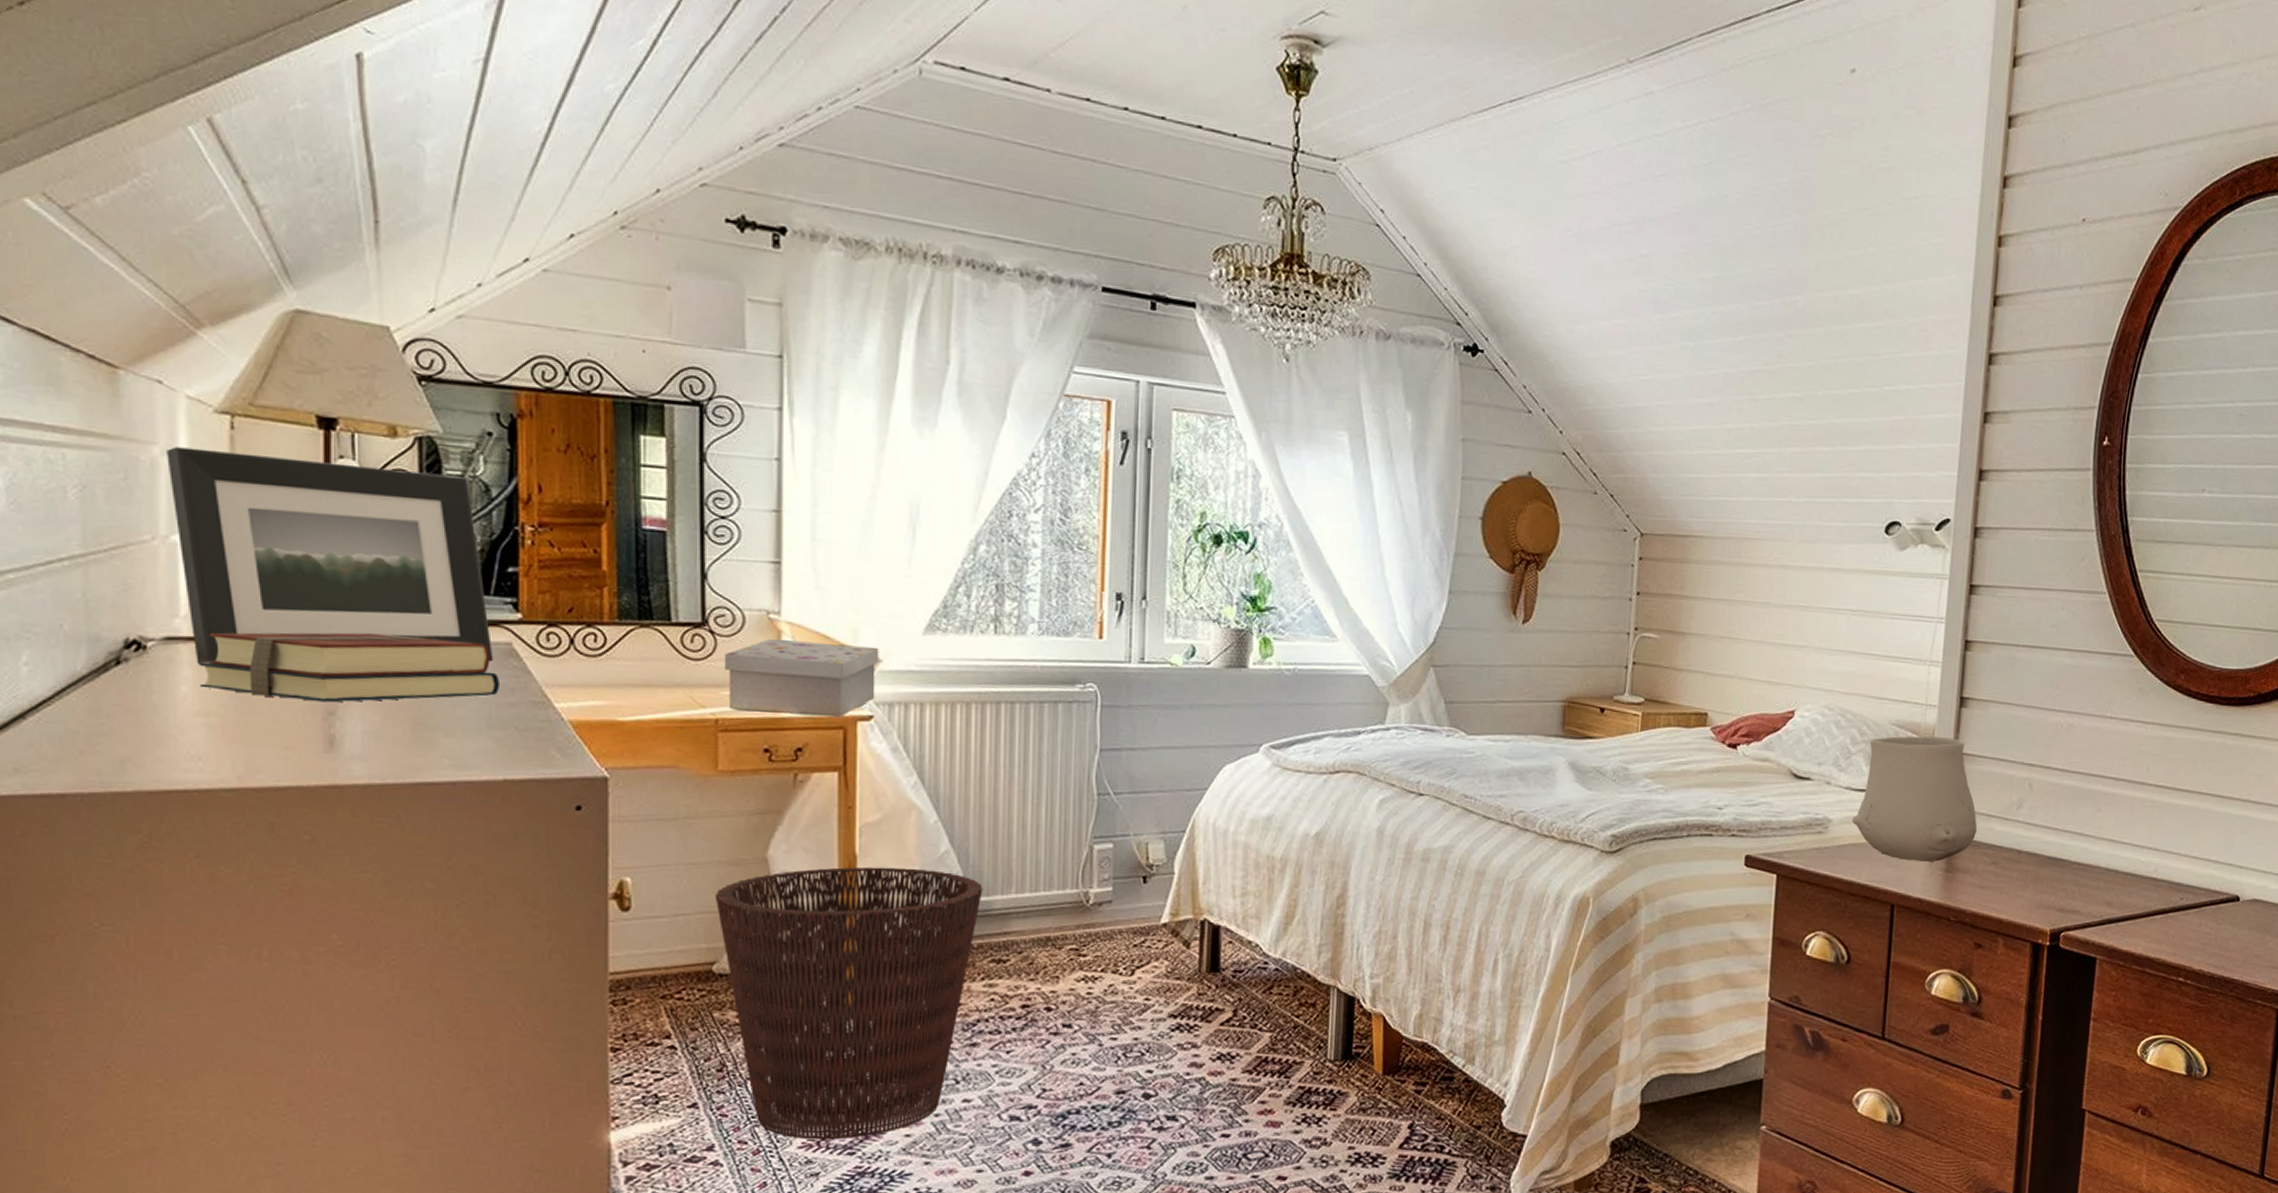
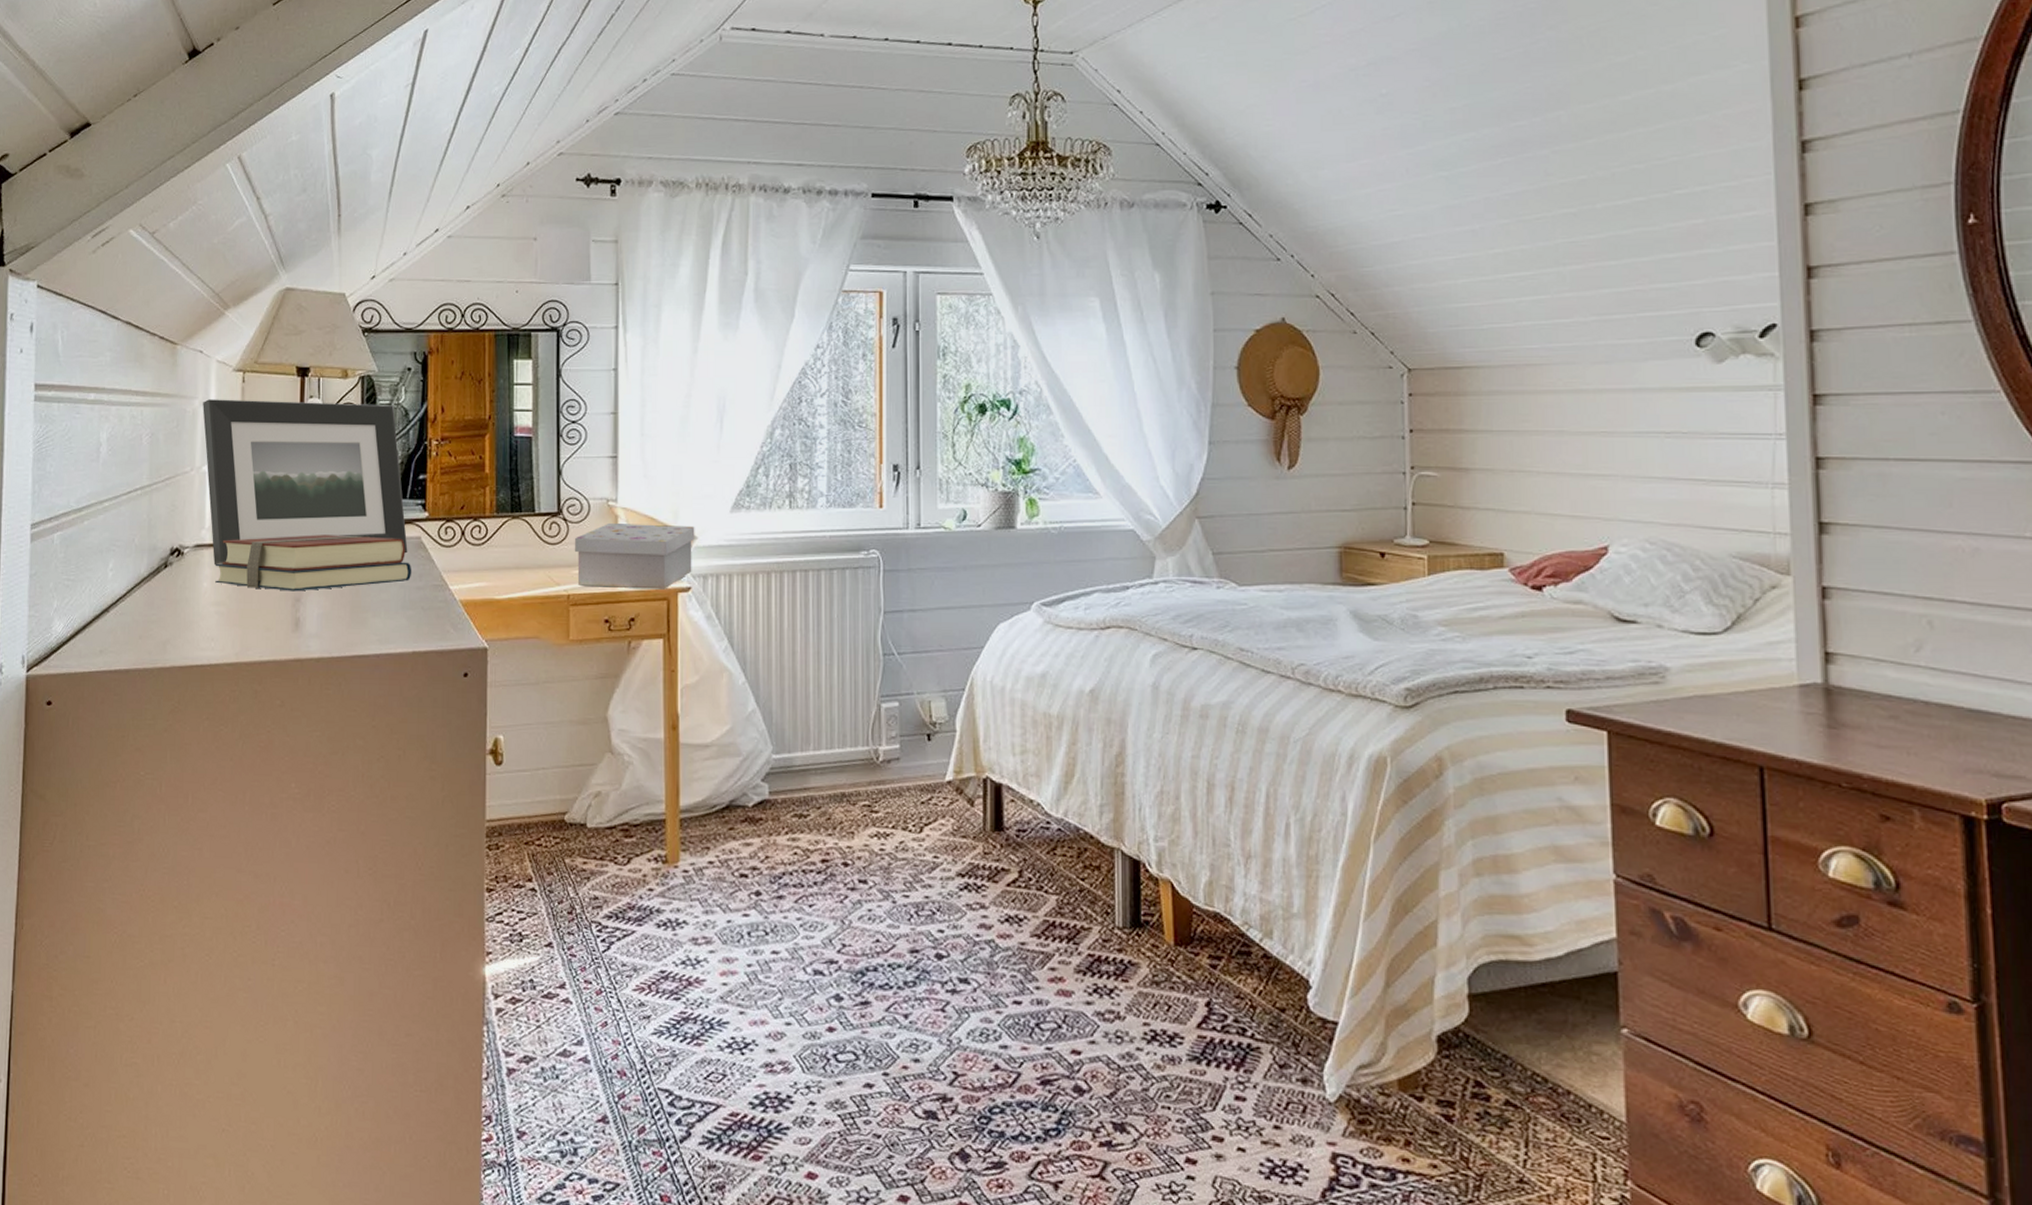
basket: present [715,866,983,1140] -> none [567,725,785,984]
ceramic cup: present [1851,736,1978,863] -> none [1694,569,1864,717]

